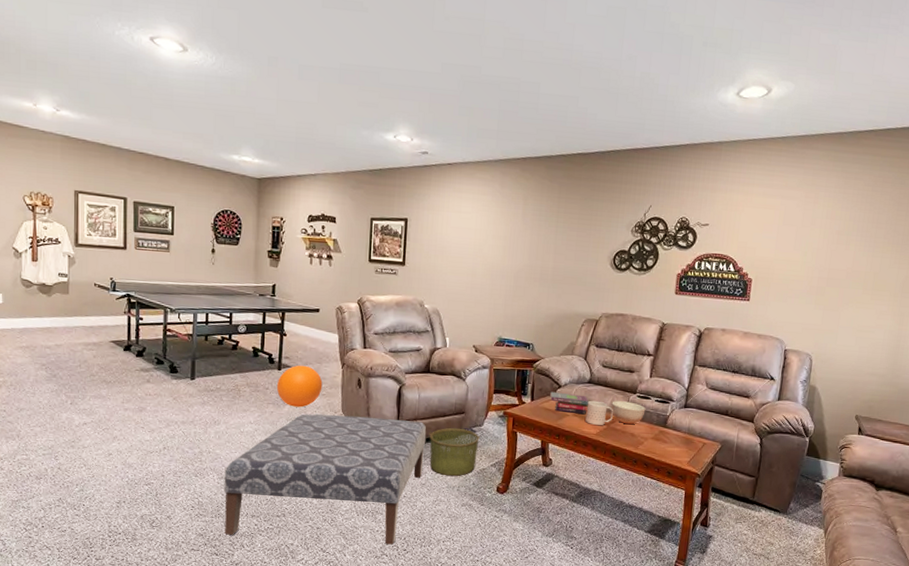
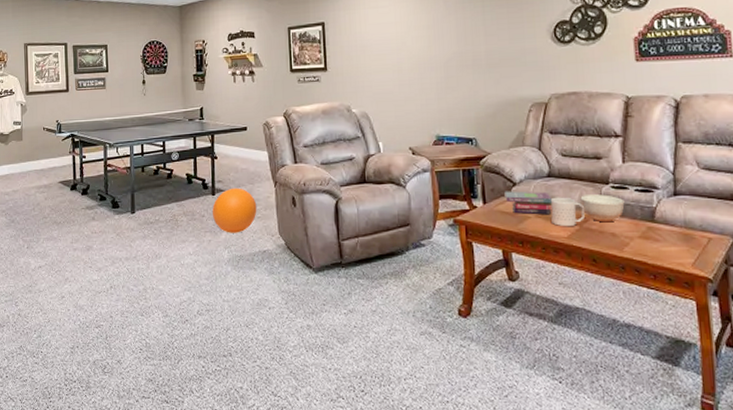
ottoman: present [224,413,427,545] -> none [168,238,371,385]
basket: present [429,427,481,477] -> none [373,242,432,300]

